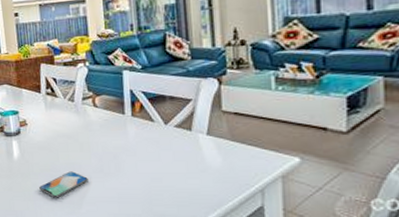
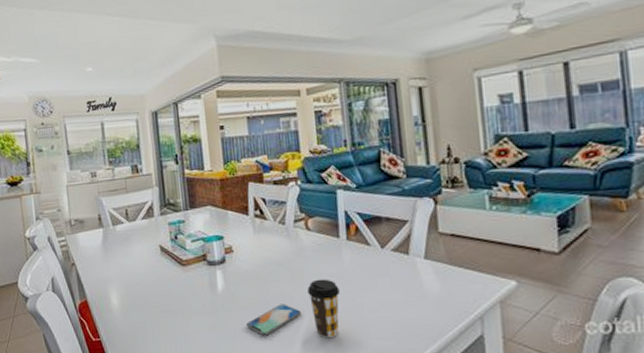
coffee cup: none [94,150,124,203] -> present [307,279,340,339]

